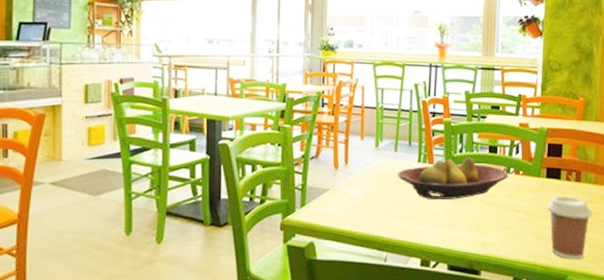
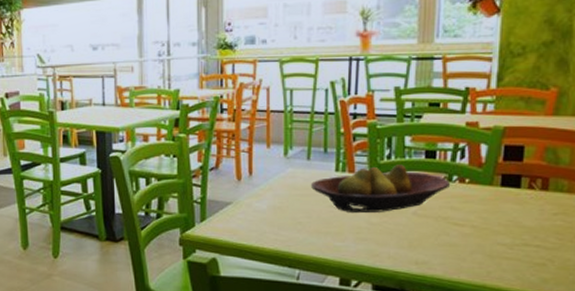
coffee cup: present [547,195,593,259] -> none [501,207,564,281]

